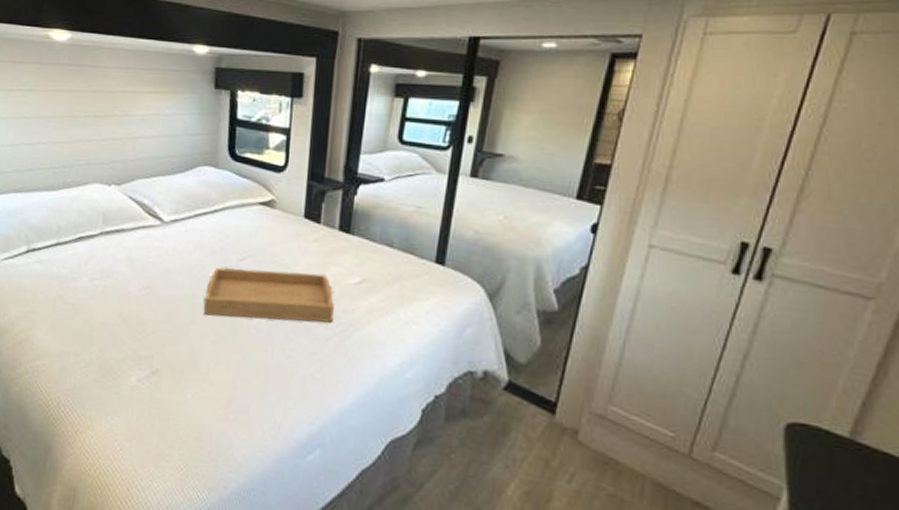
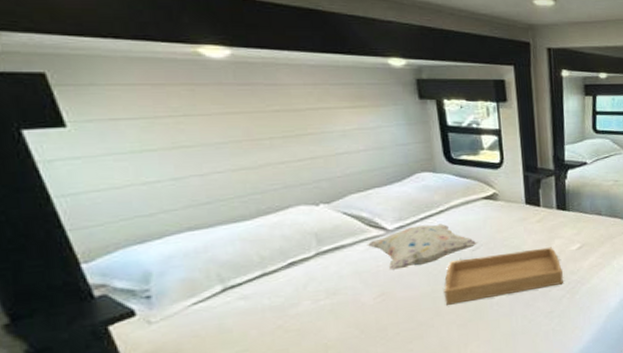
decorative pillow: none [143,221,246,266] -> present [367,223,477,270]

